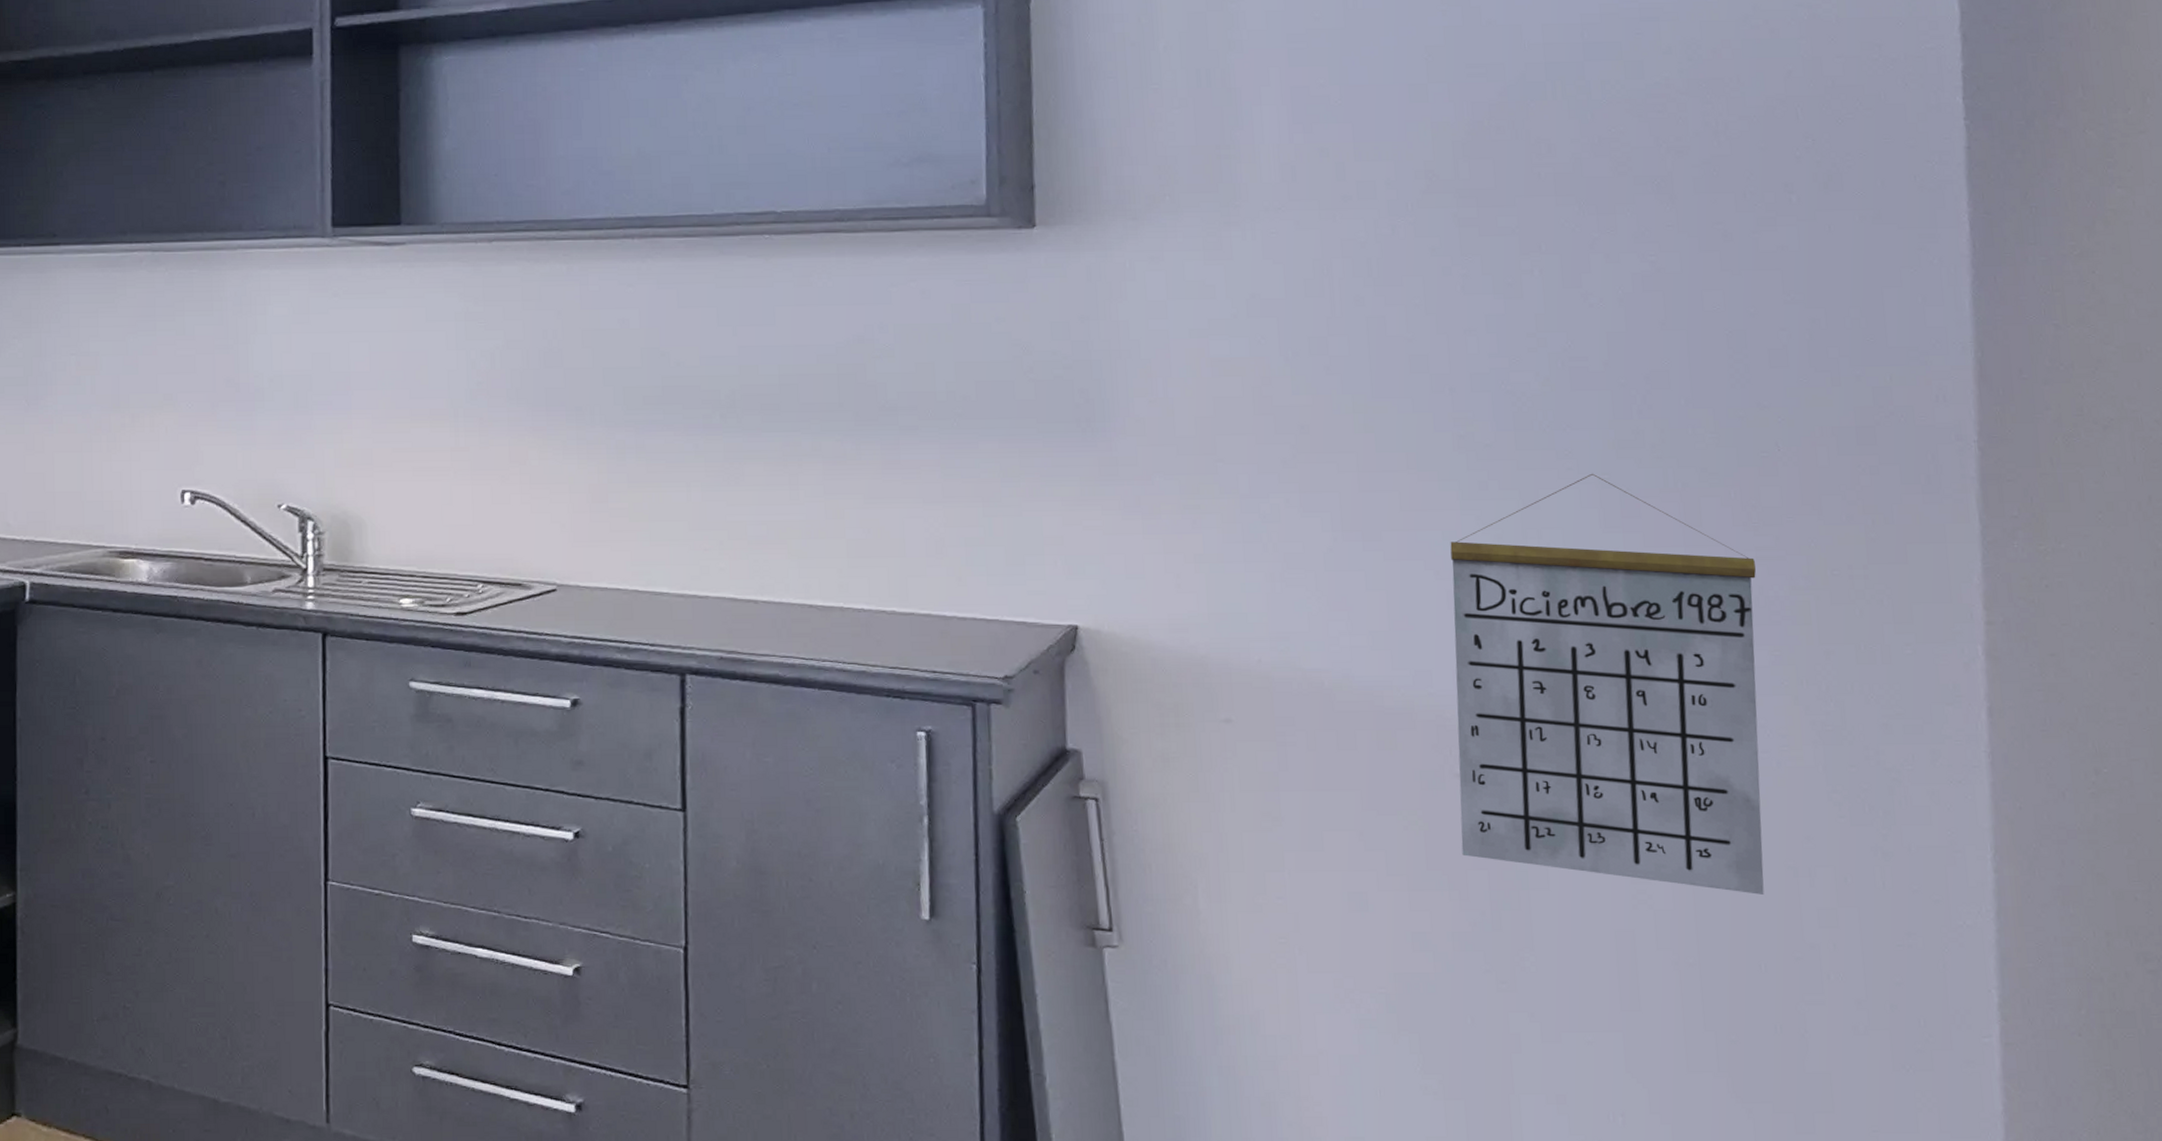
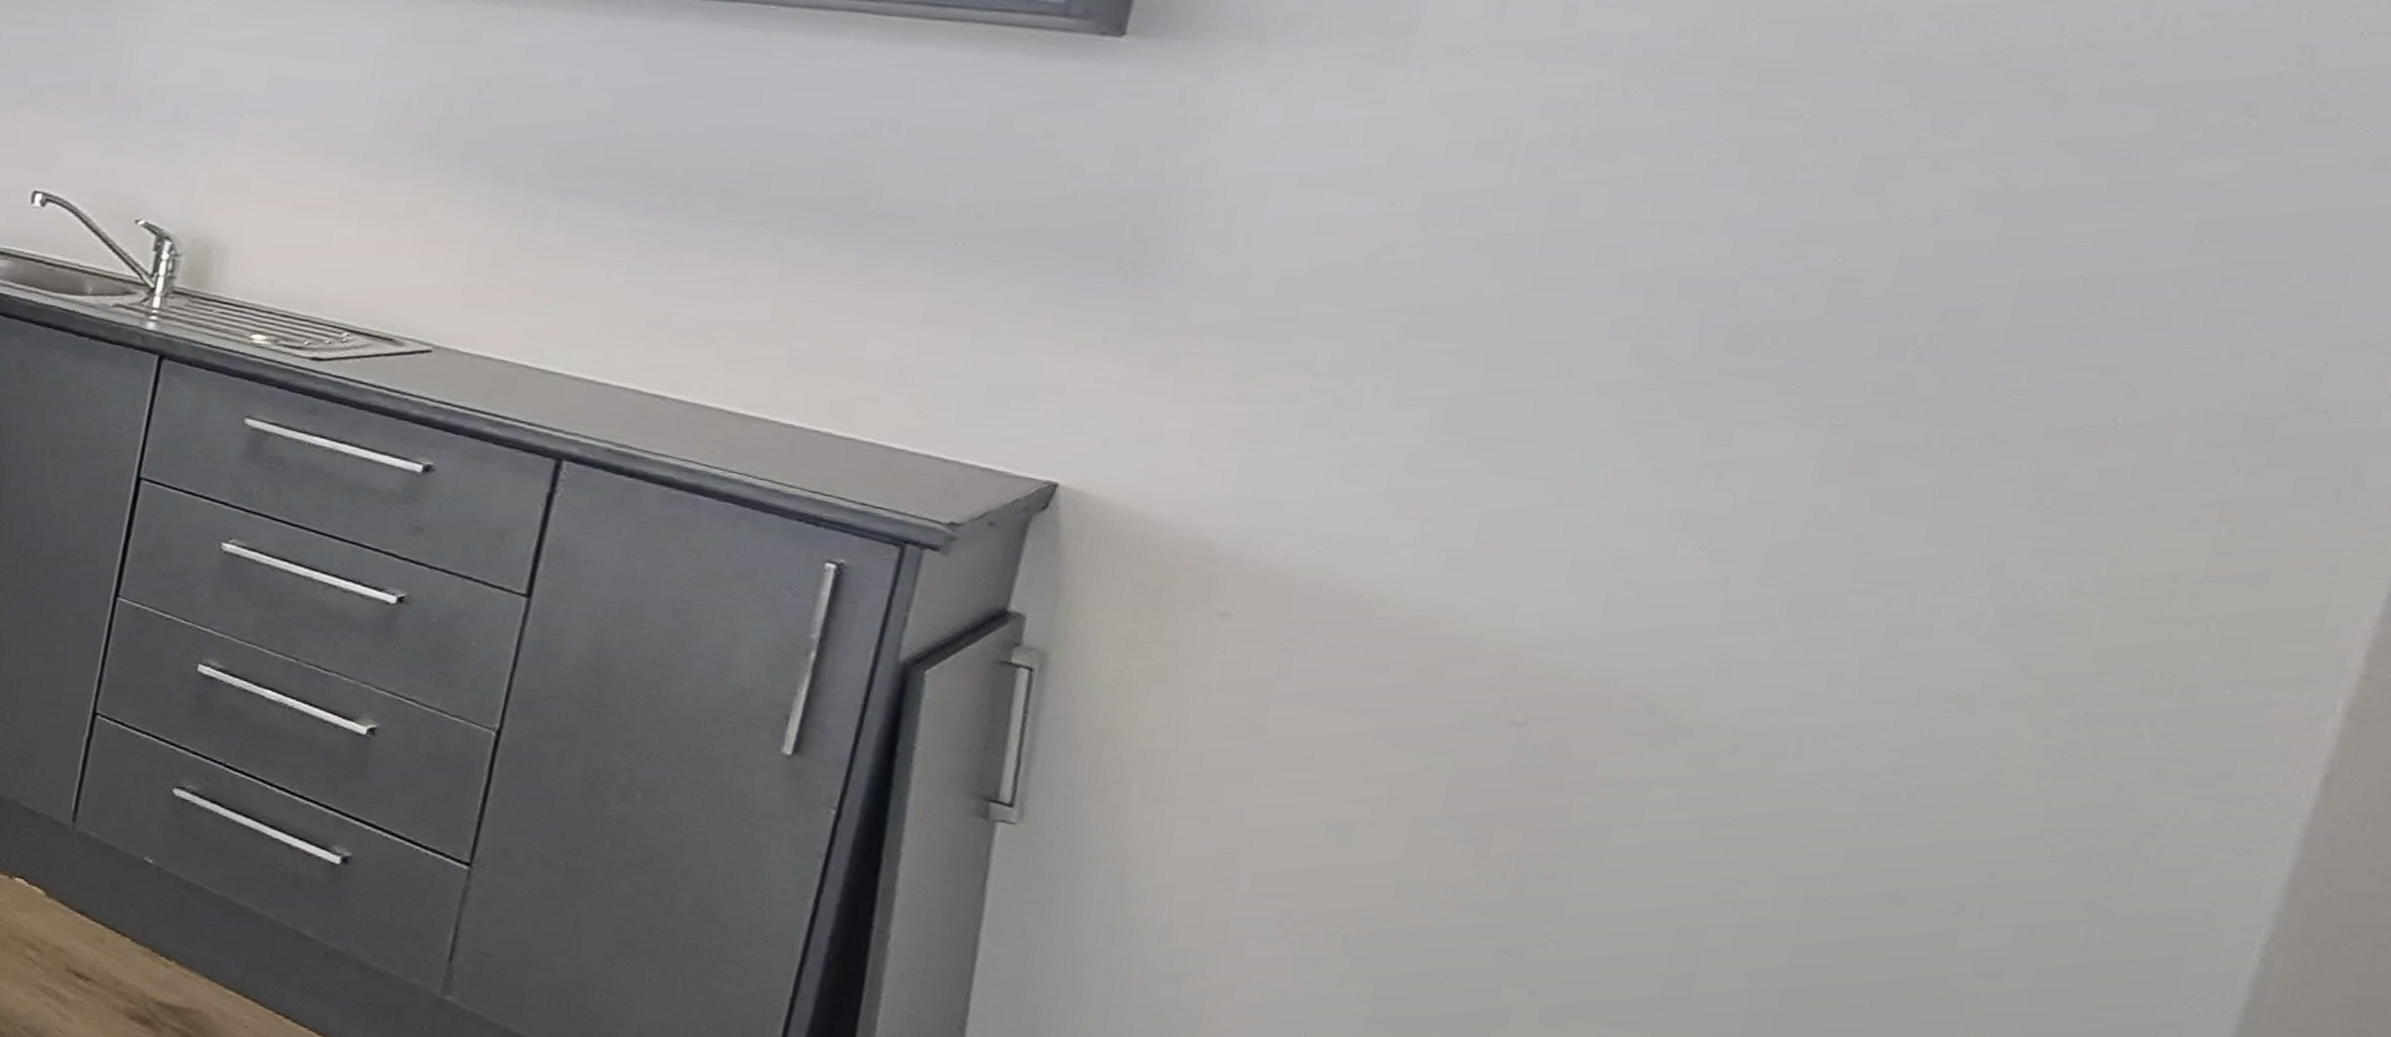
calendar: present [1450,473,1764,895] -> none [1494,416,2030,925]

